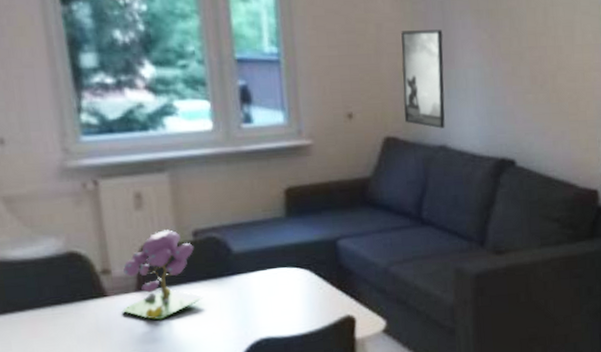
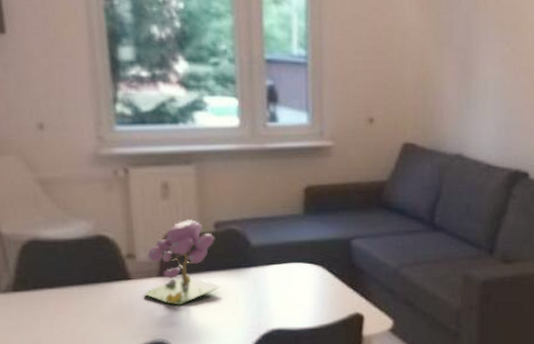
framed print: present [401,29,445,129] -> none [423,40,467,137]

